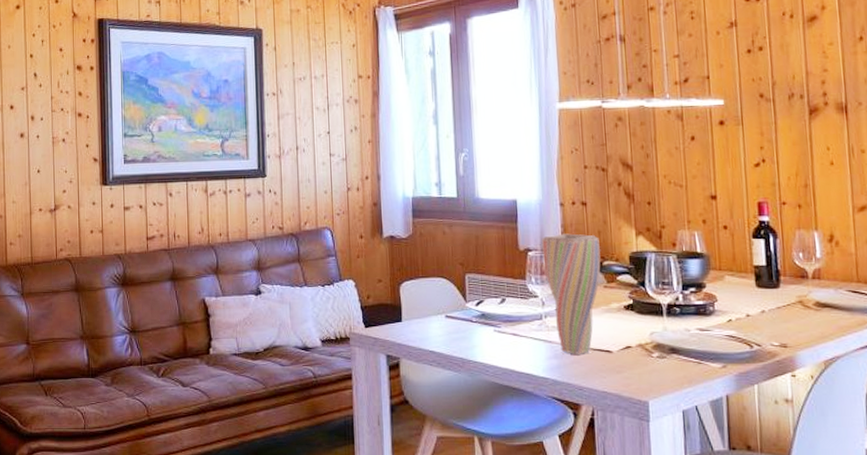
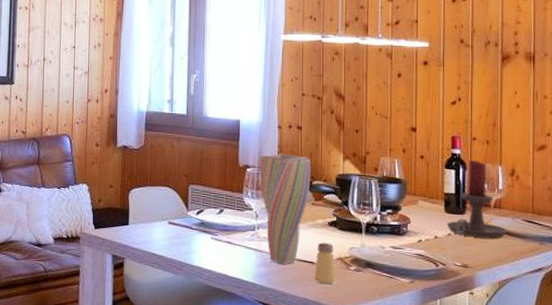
saltshaker: none [612,328,638,375] -> present [314,242,336,285]
candle holder: none [760,226,830,313] -> present [447,159,507,239]

